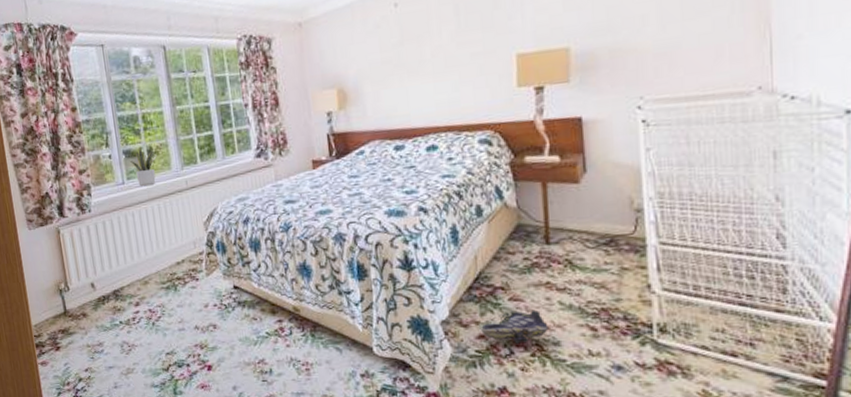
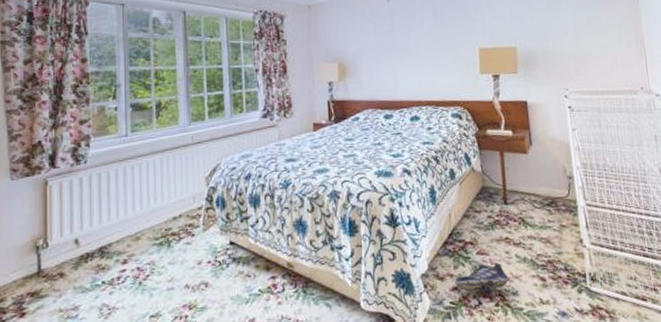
potted plant: present [130,146,157,187] -> none [137,100,165,140]

